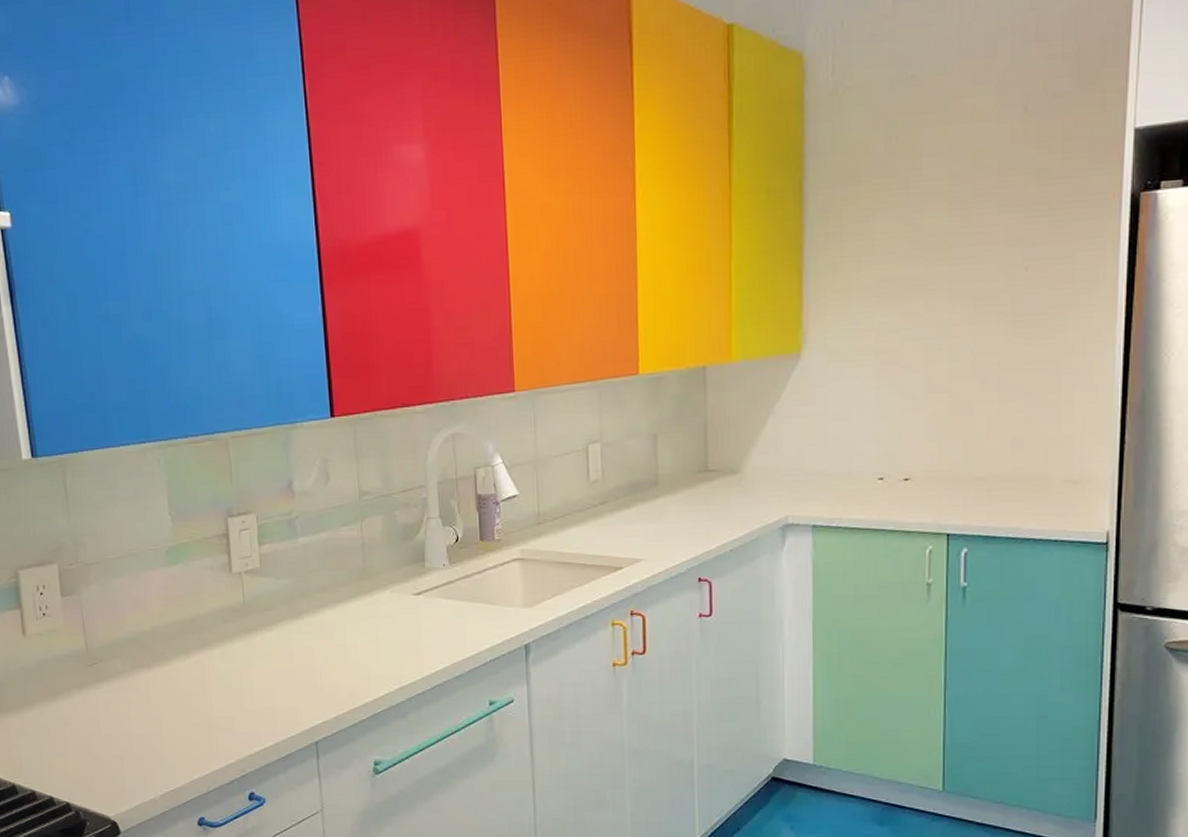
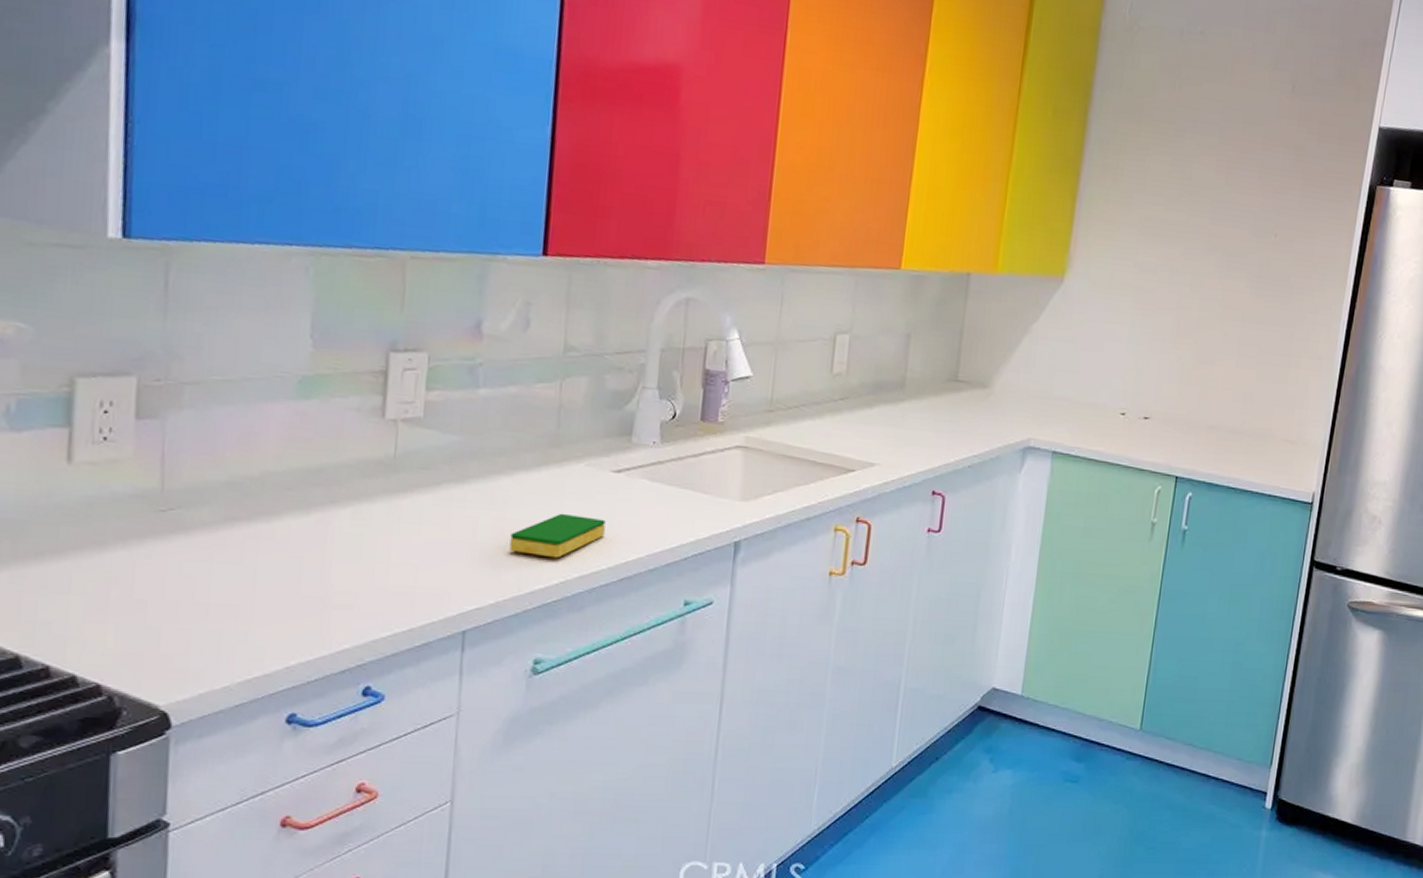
dish sponge: none [340,635,415,674] -> present [509,513,606,558]

